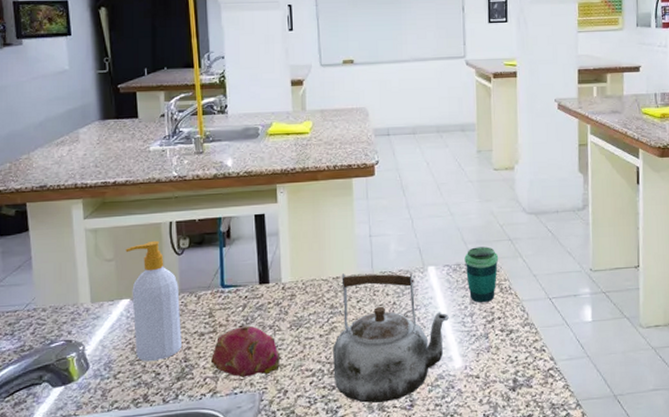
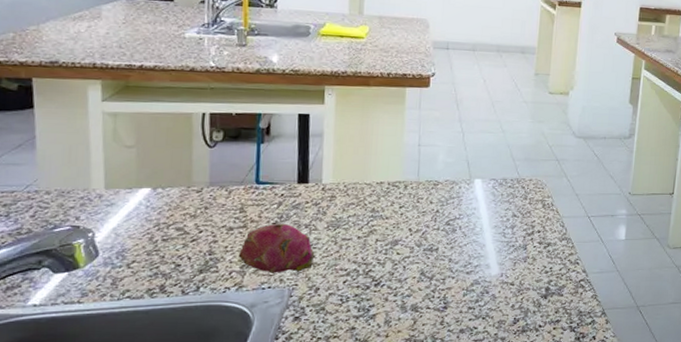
soap bottle: present [125,240,182,362] -> none [149,130,208,253]
kettle: present [333,273,449,403] -> none [368,179,491,304]
cup: present [464,246,499,303] -> none [511,164,545,217]

